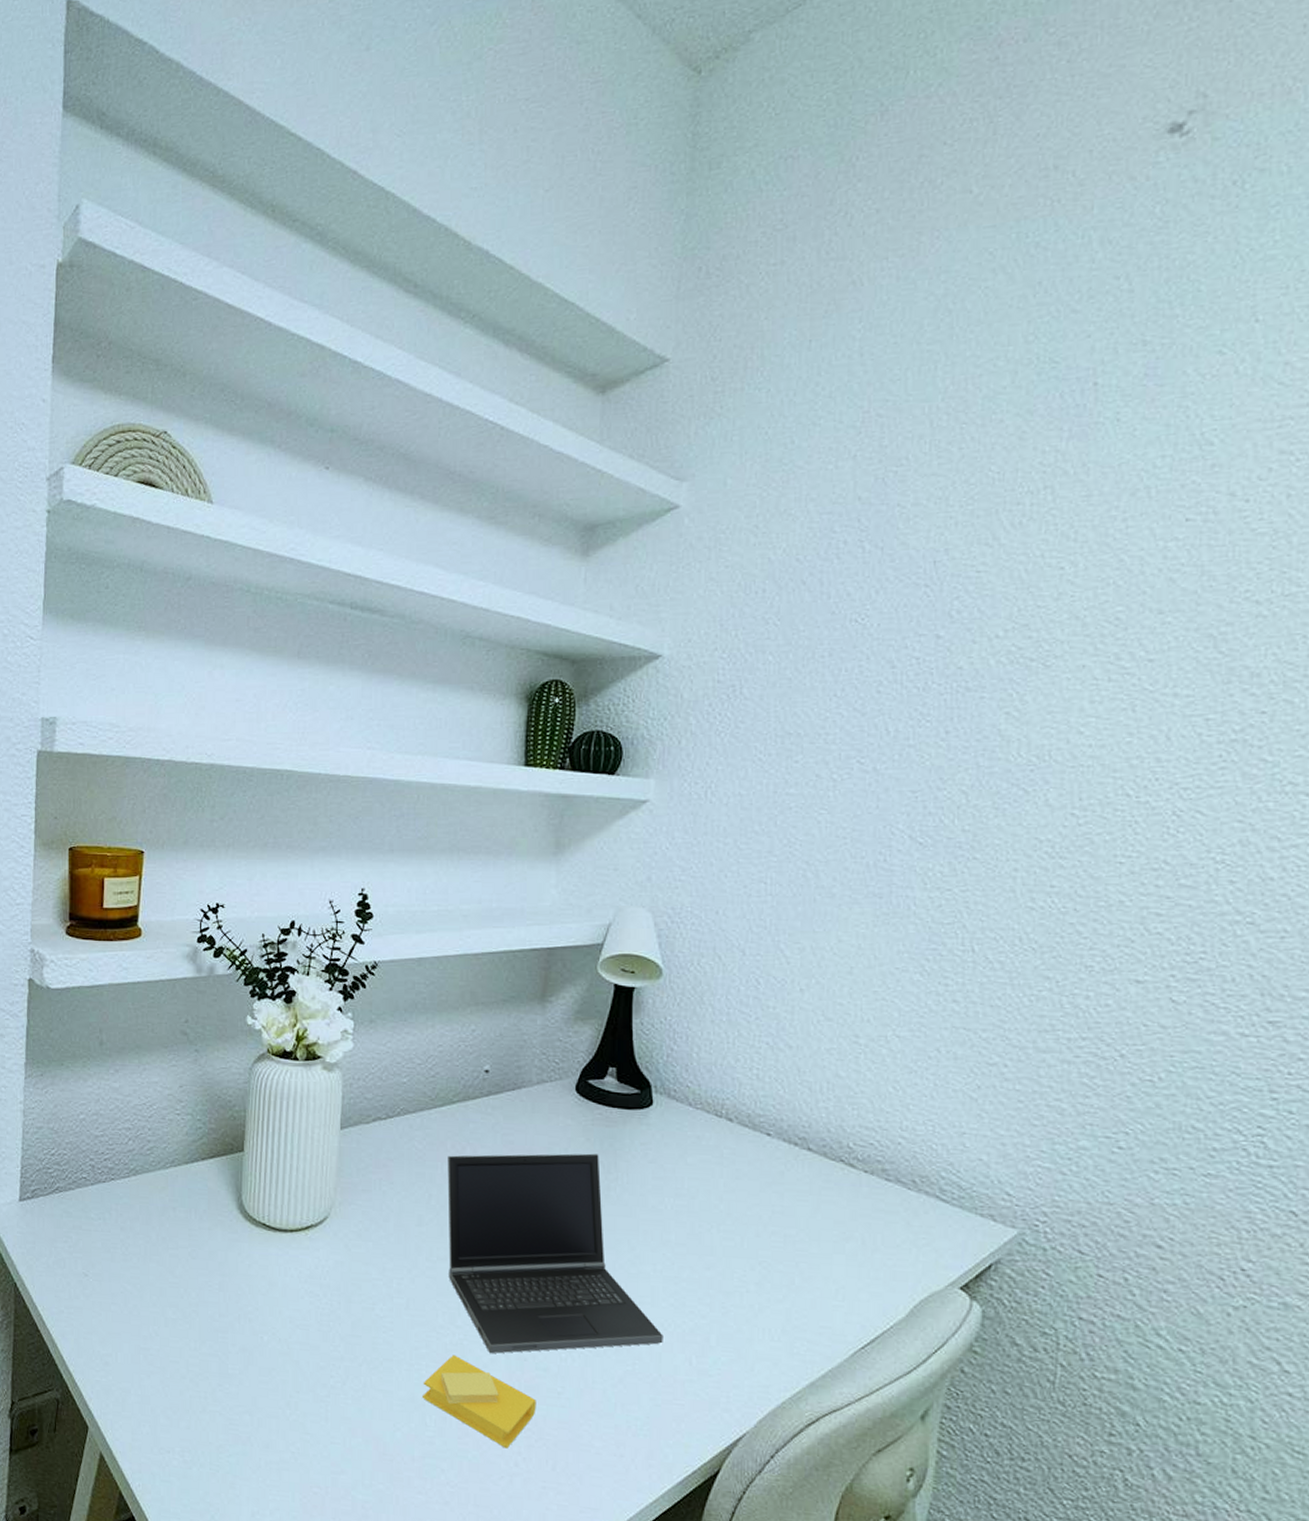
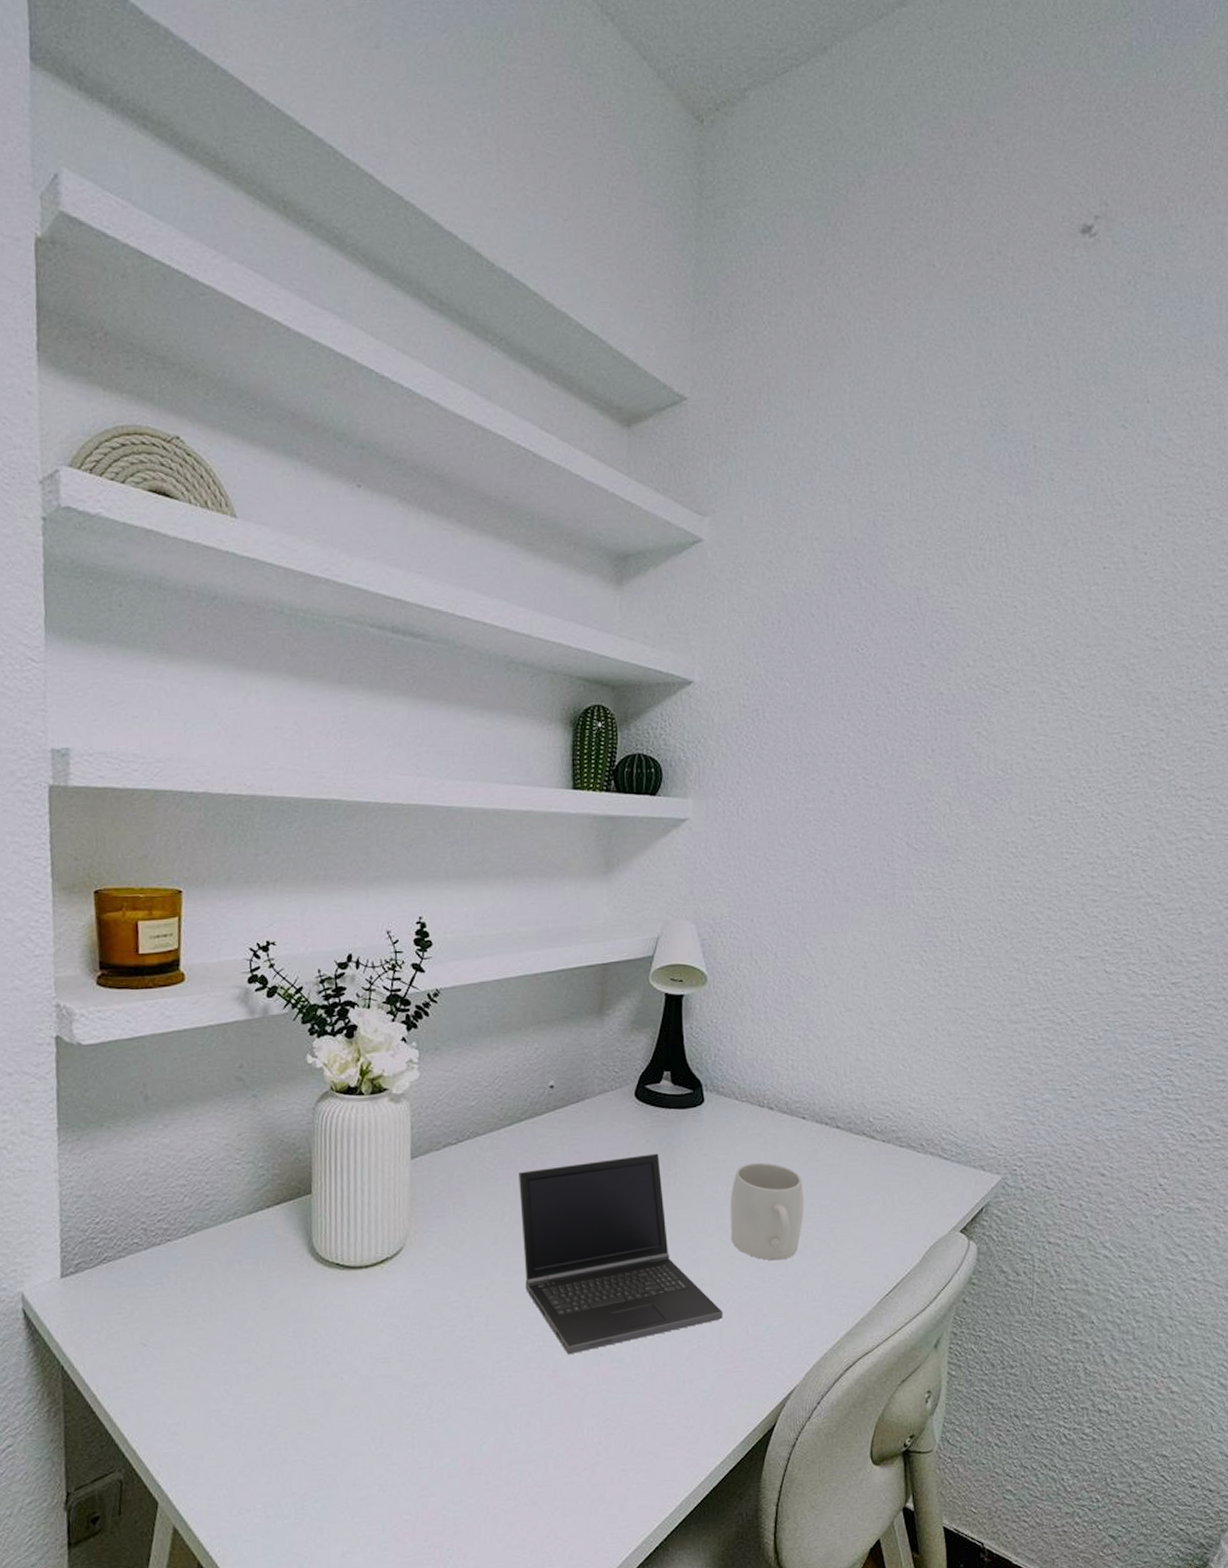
sticky notes: present [423,1354,536,1449] -> none [506,1361,614,1441]
mug: none [676,1177,765,1289] -> present [729,1162,805,1261]

